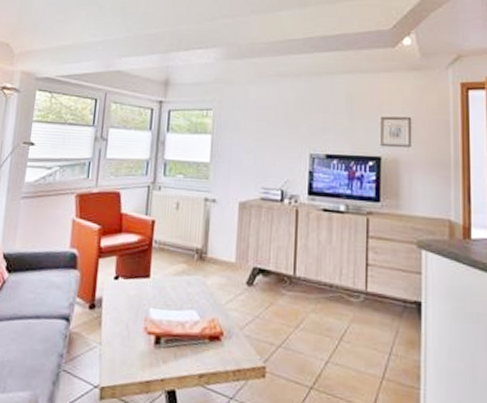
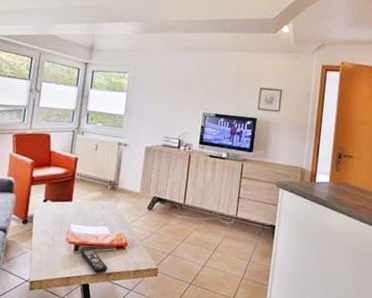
remote control: none [162,338,200,376] -> present [80,247,108,274]

